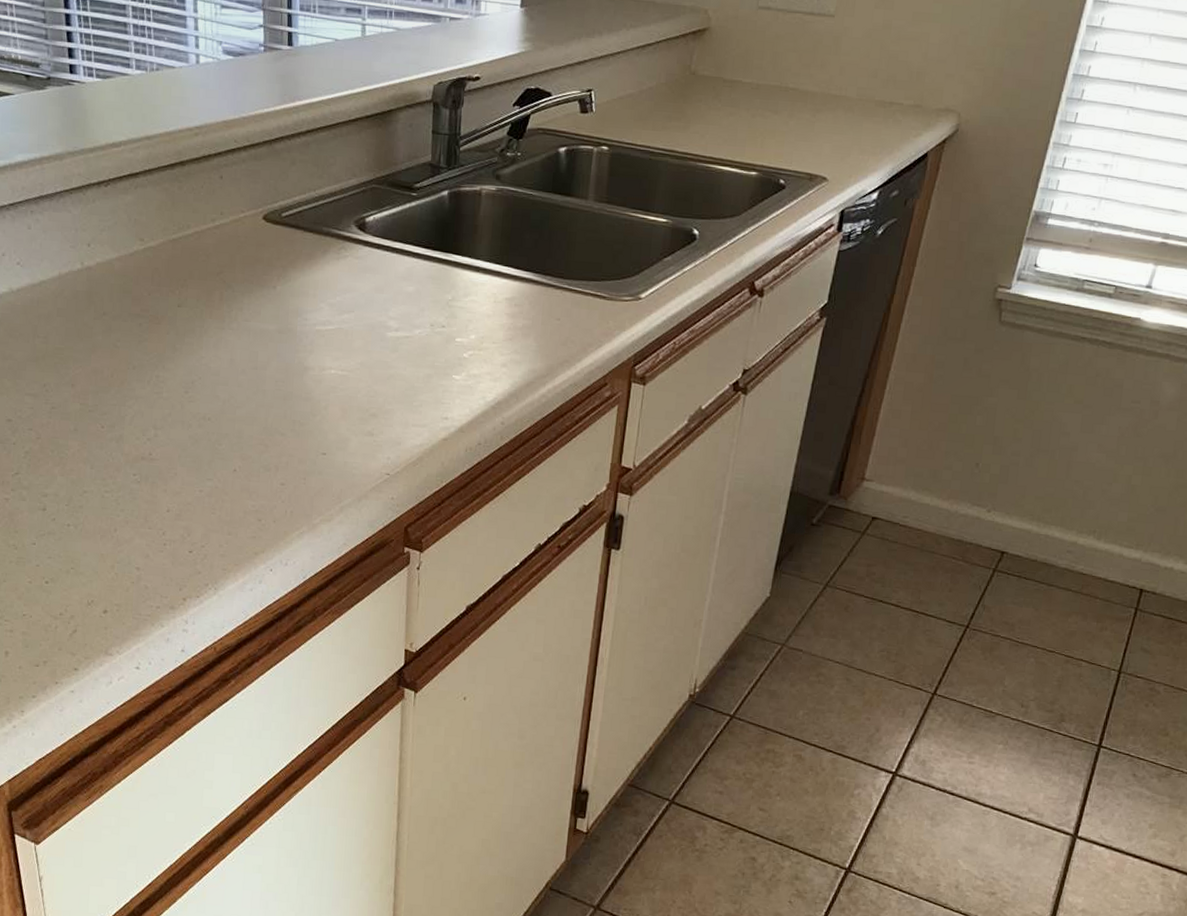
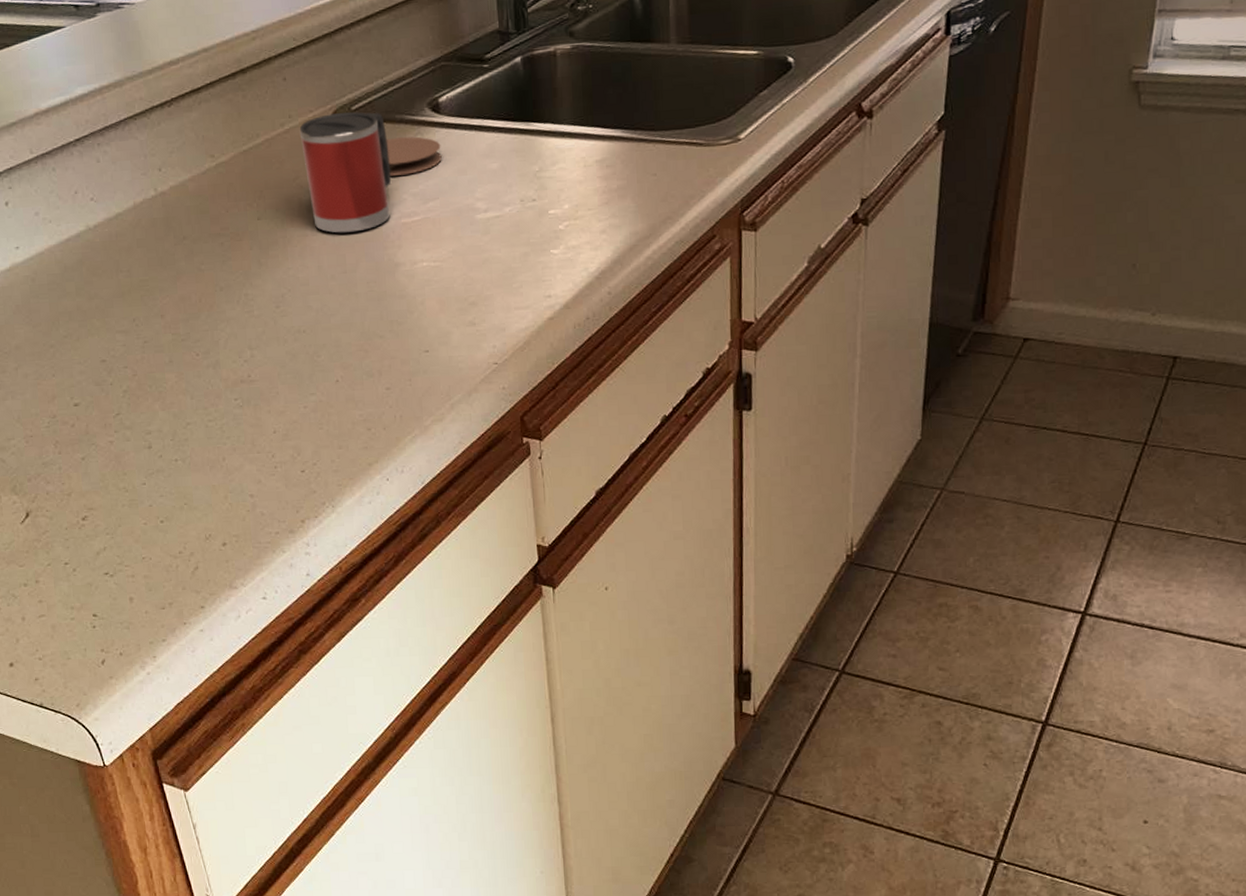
mug: none [229,216,313,332] -> present [299,112,391,233]
coaster: none [310,248,363,285] -> present [386,136,442,176]

